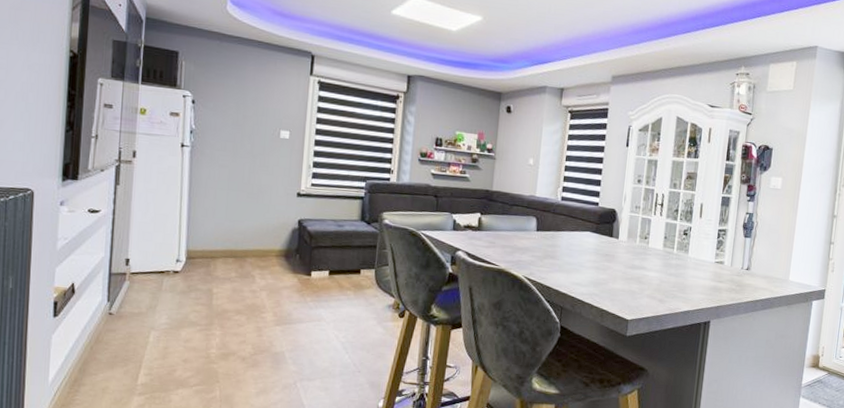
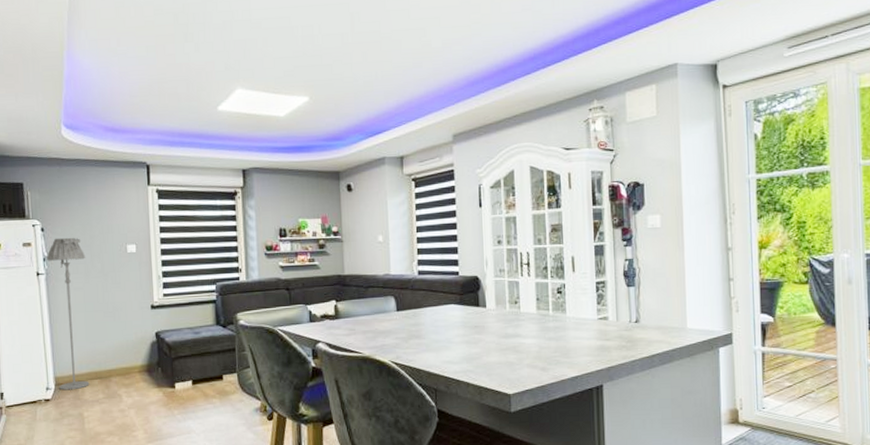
floor lamp: none [190,112,236,265] -> present [46,237,90,391]

